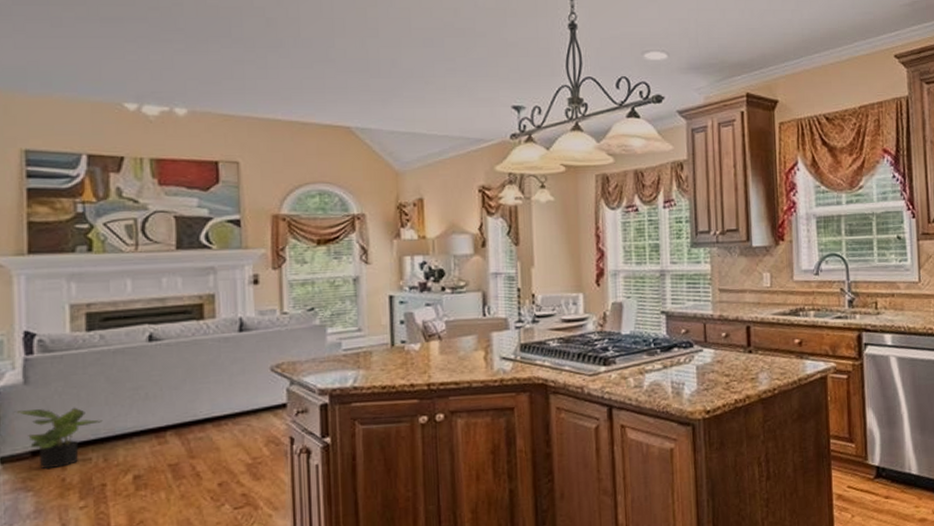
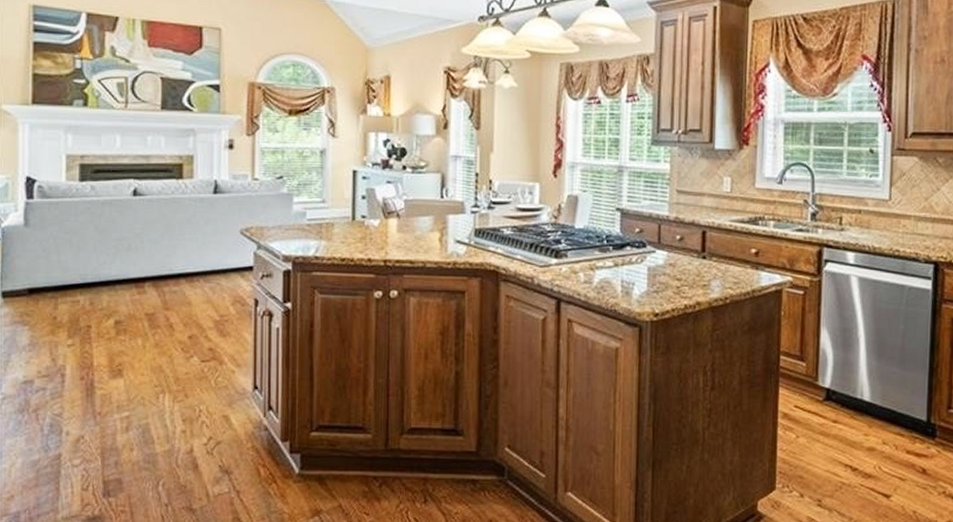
potted plant: present [14,407,103,470] -> none [16,250,90,307]

